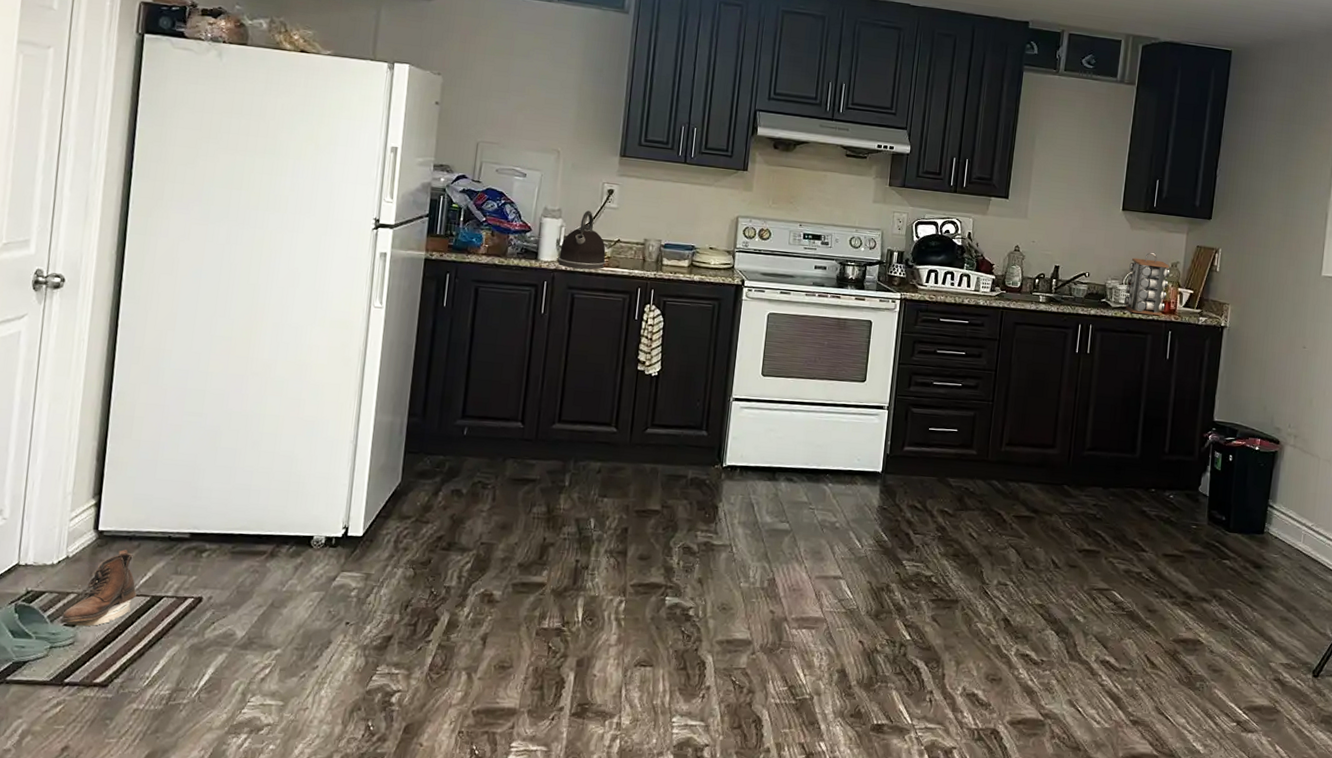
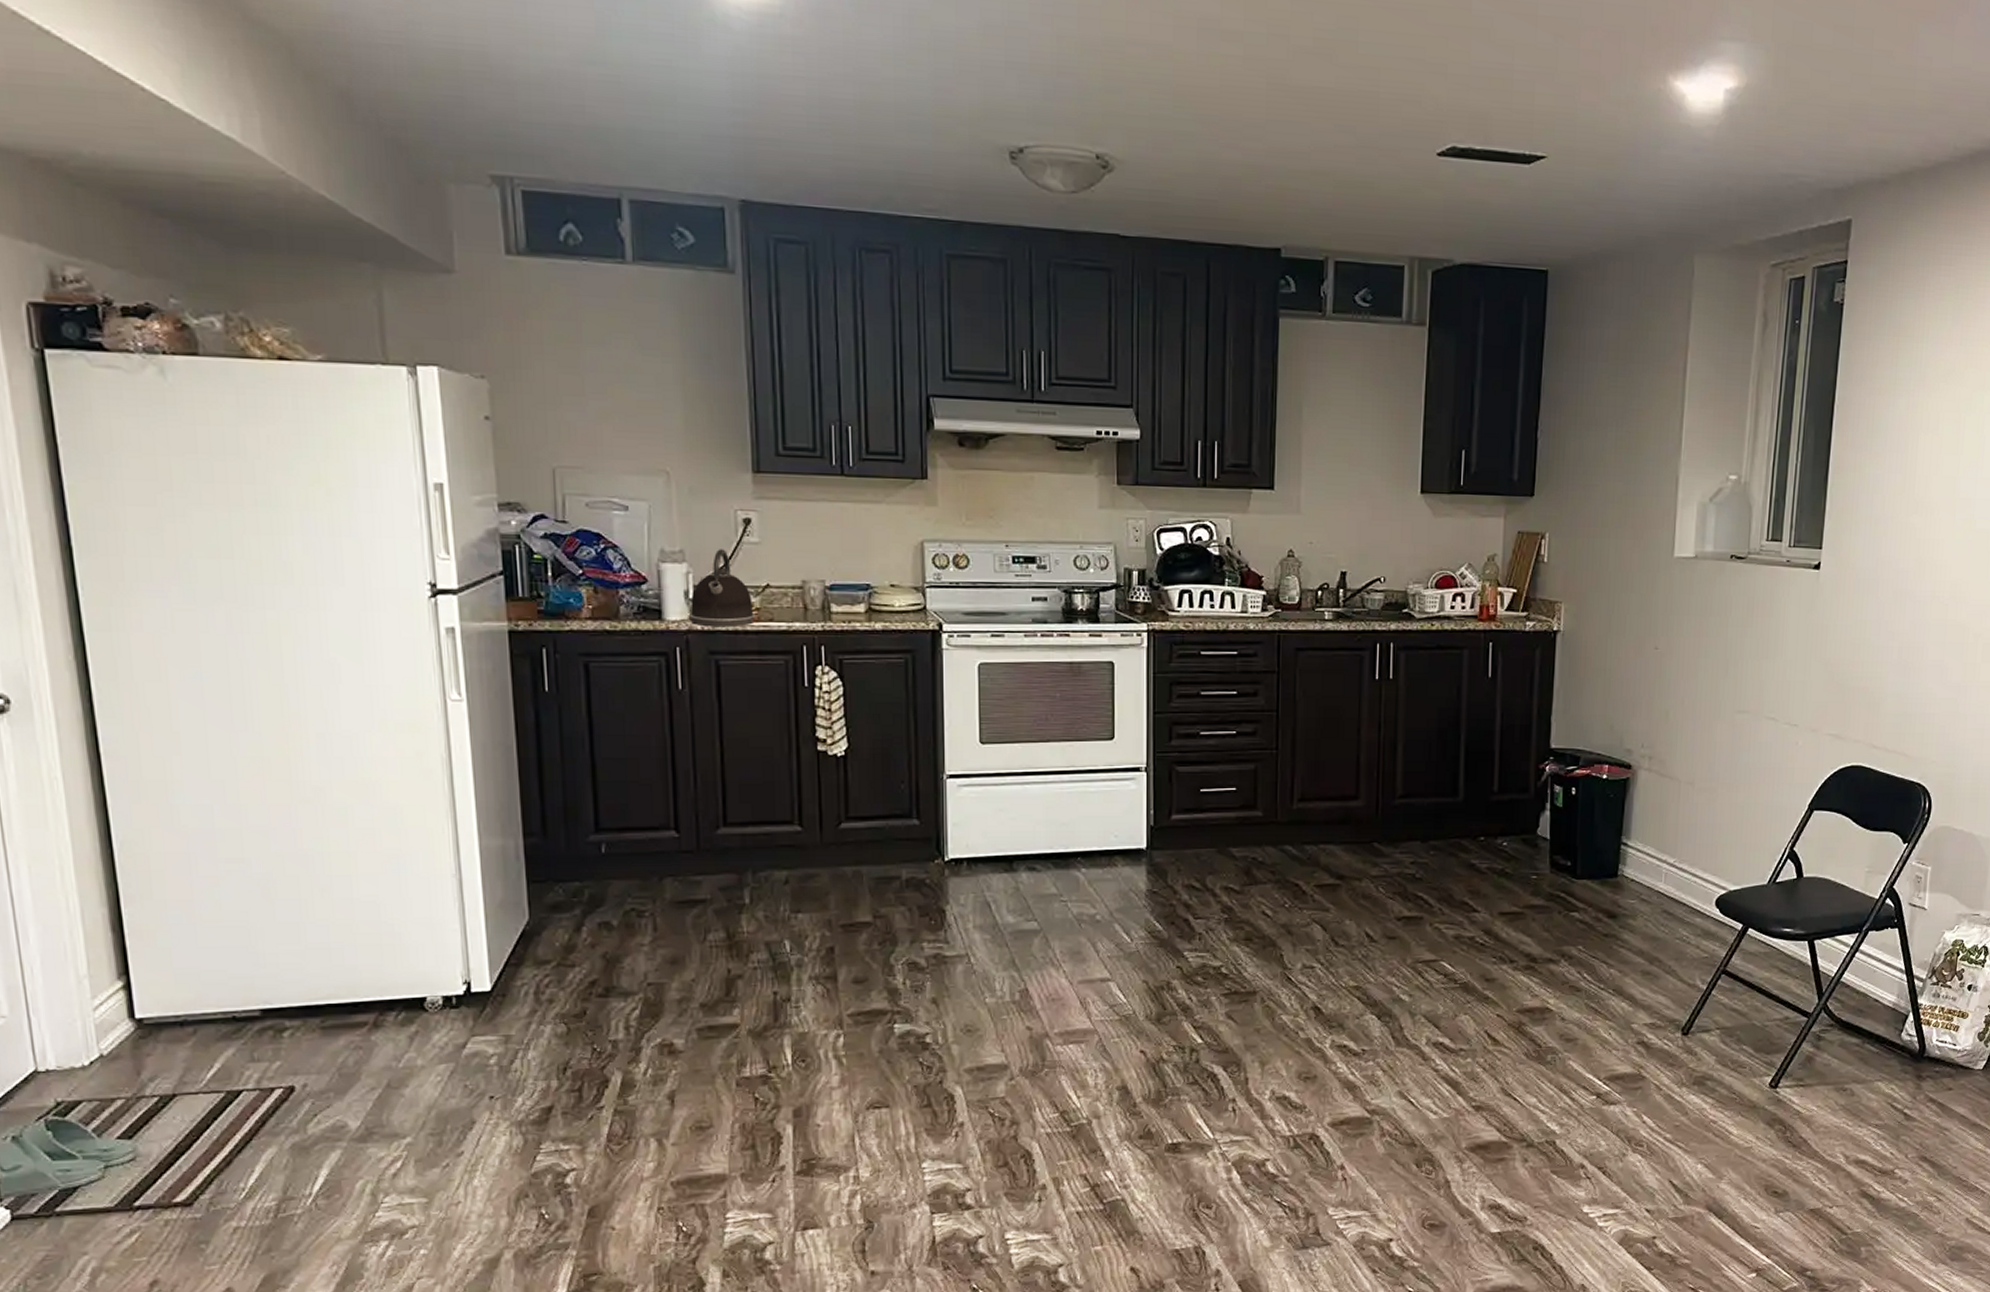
boot: present [60,549,137,627] -> none [110,1039,206,1138]
spice rack: present [1124,252,1170,316] -> none [1432,544,1486,625]

